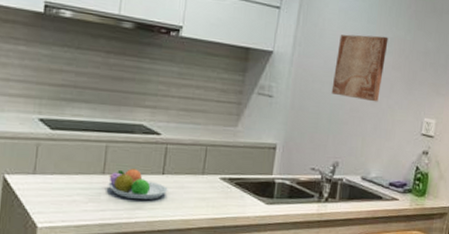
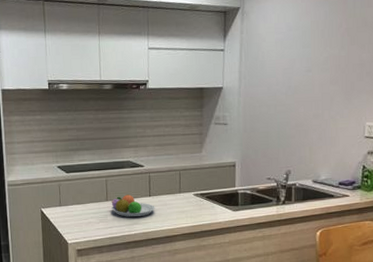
wall art: present [331,34,389,102] -> none [277,57,324,116]

